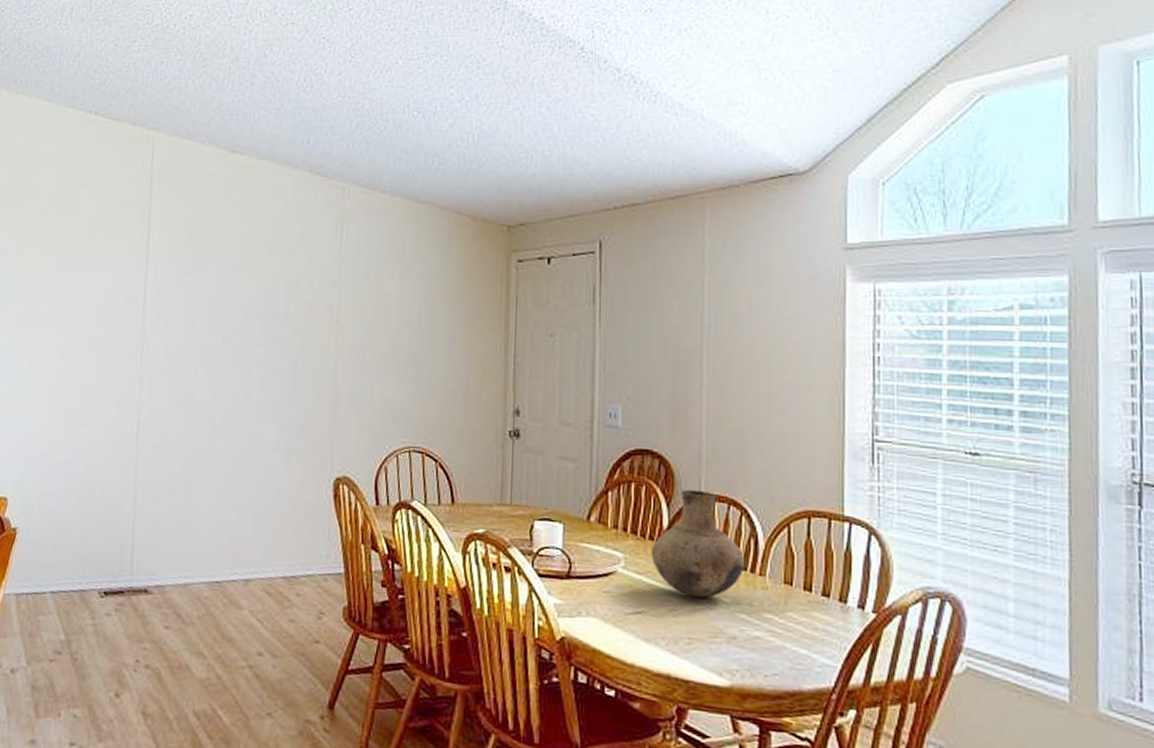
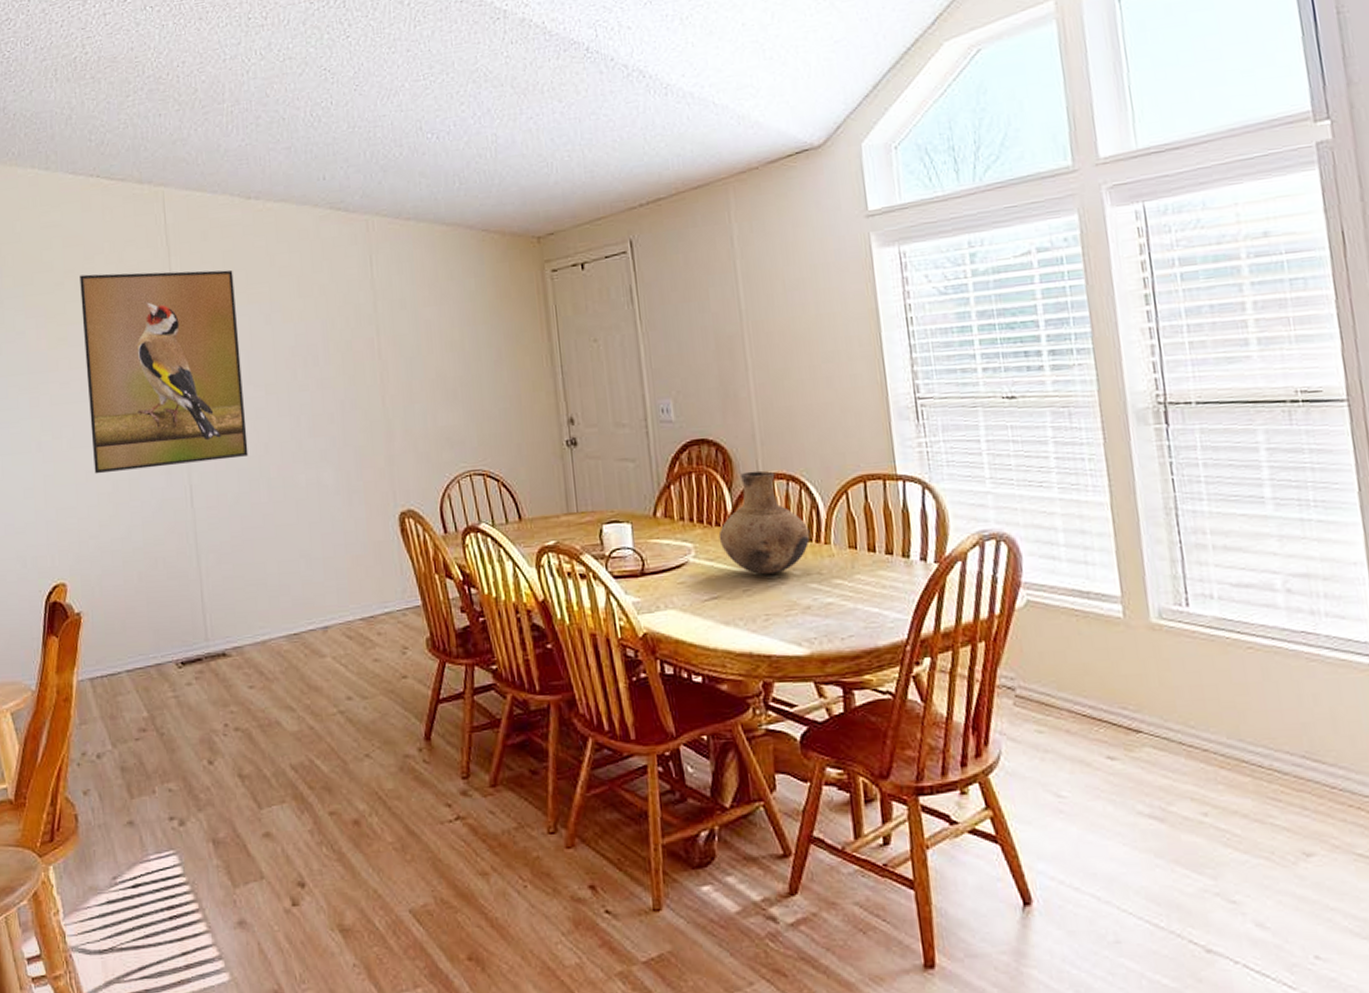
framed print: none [50,205,209,401] -> present [80,269,249,474]

